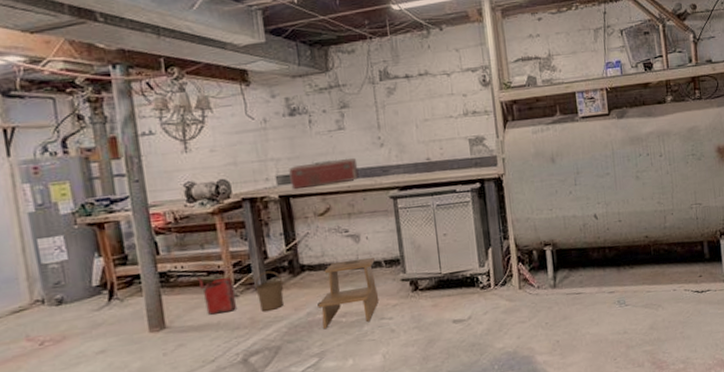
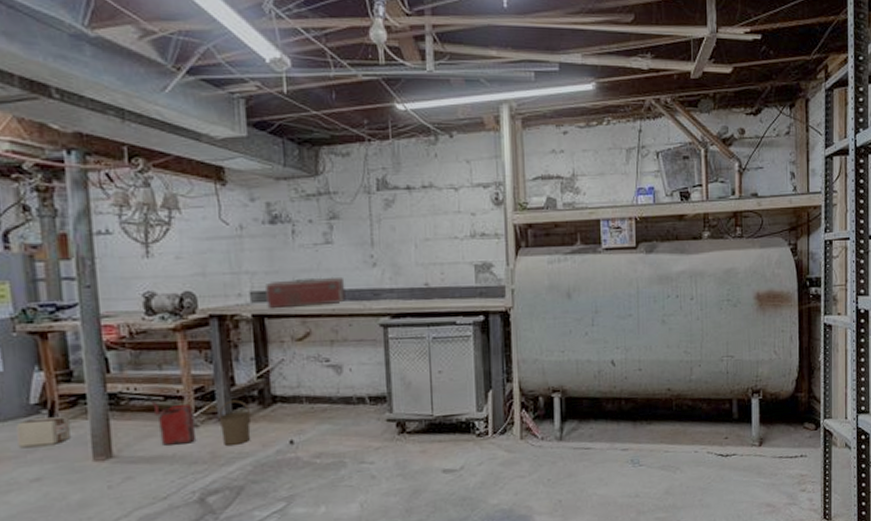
box: none [82,295,129,325] -> present [16,416,70,447]
step stool: present [318,257,379,330] -> none [289,391,360,471]

